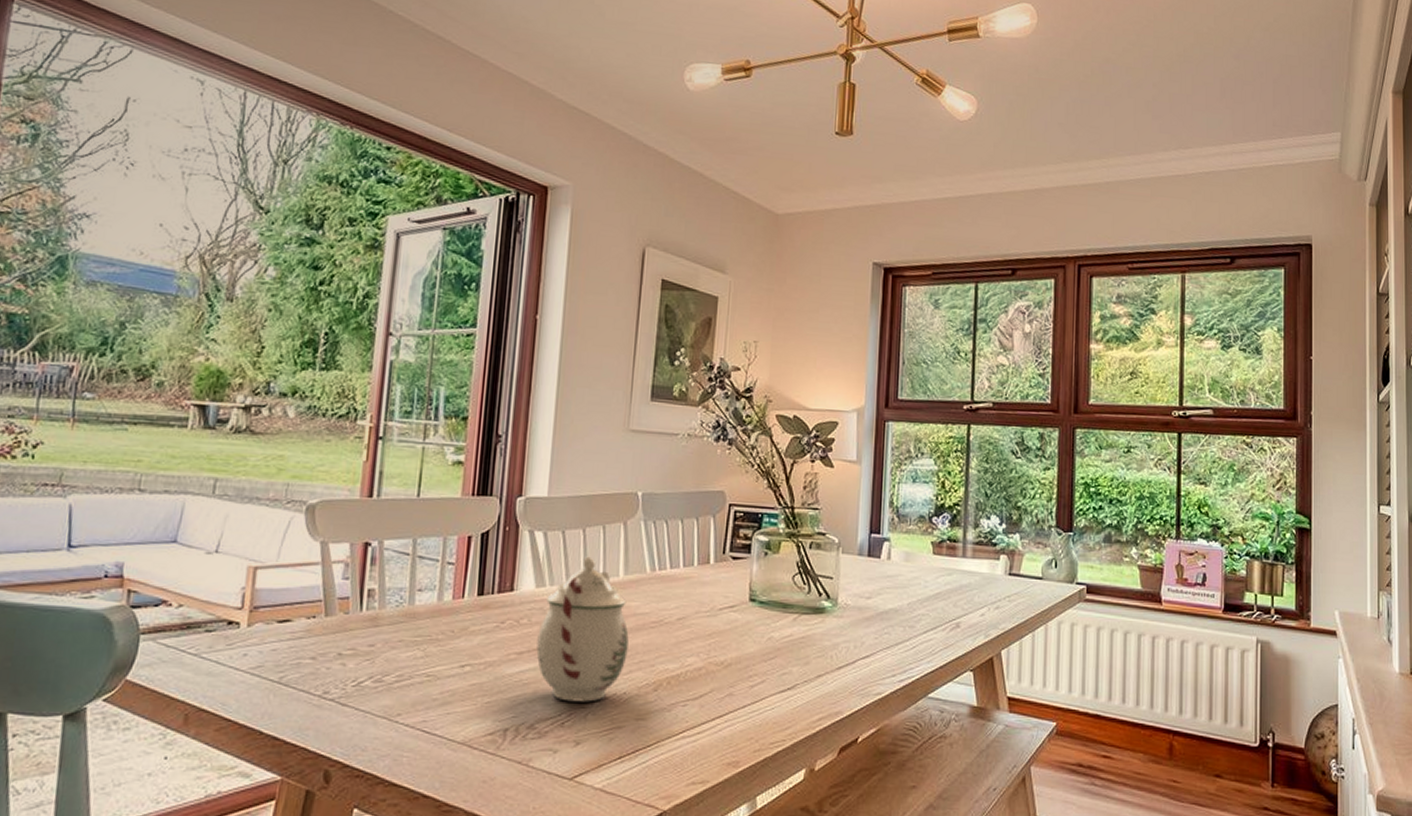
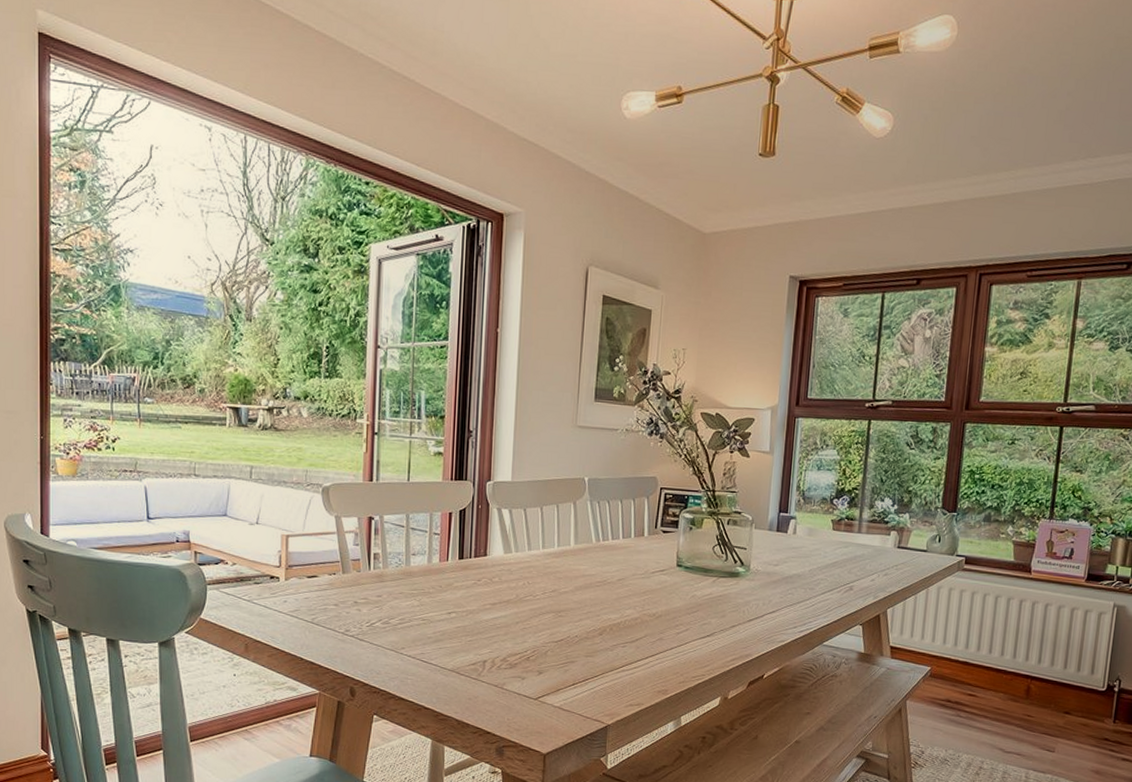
teapot: present [536,556,629,702] -> none [506,529,579,642]

